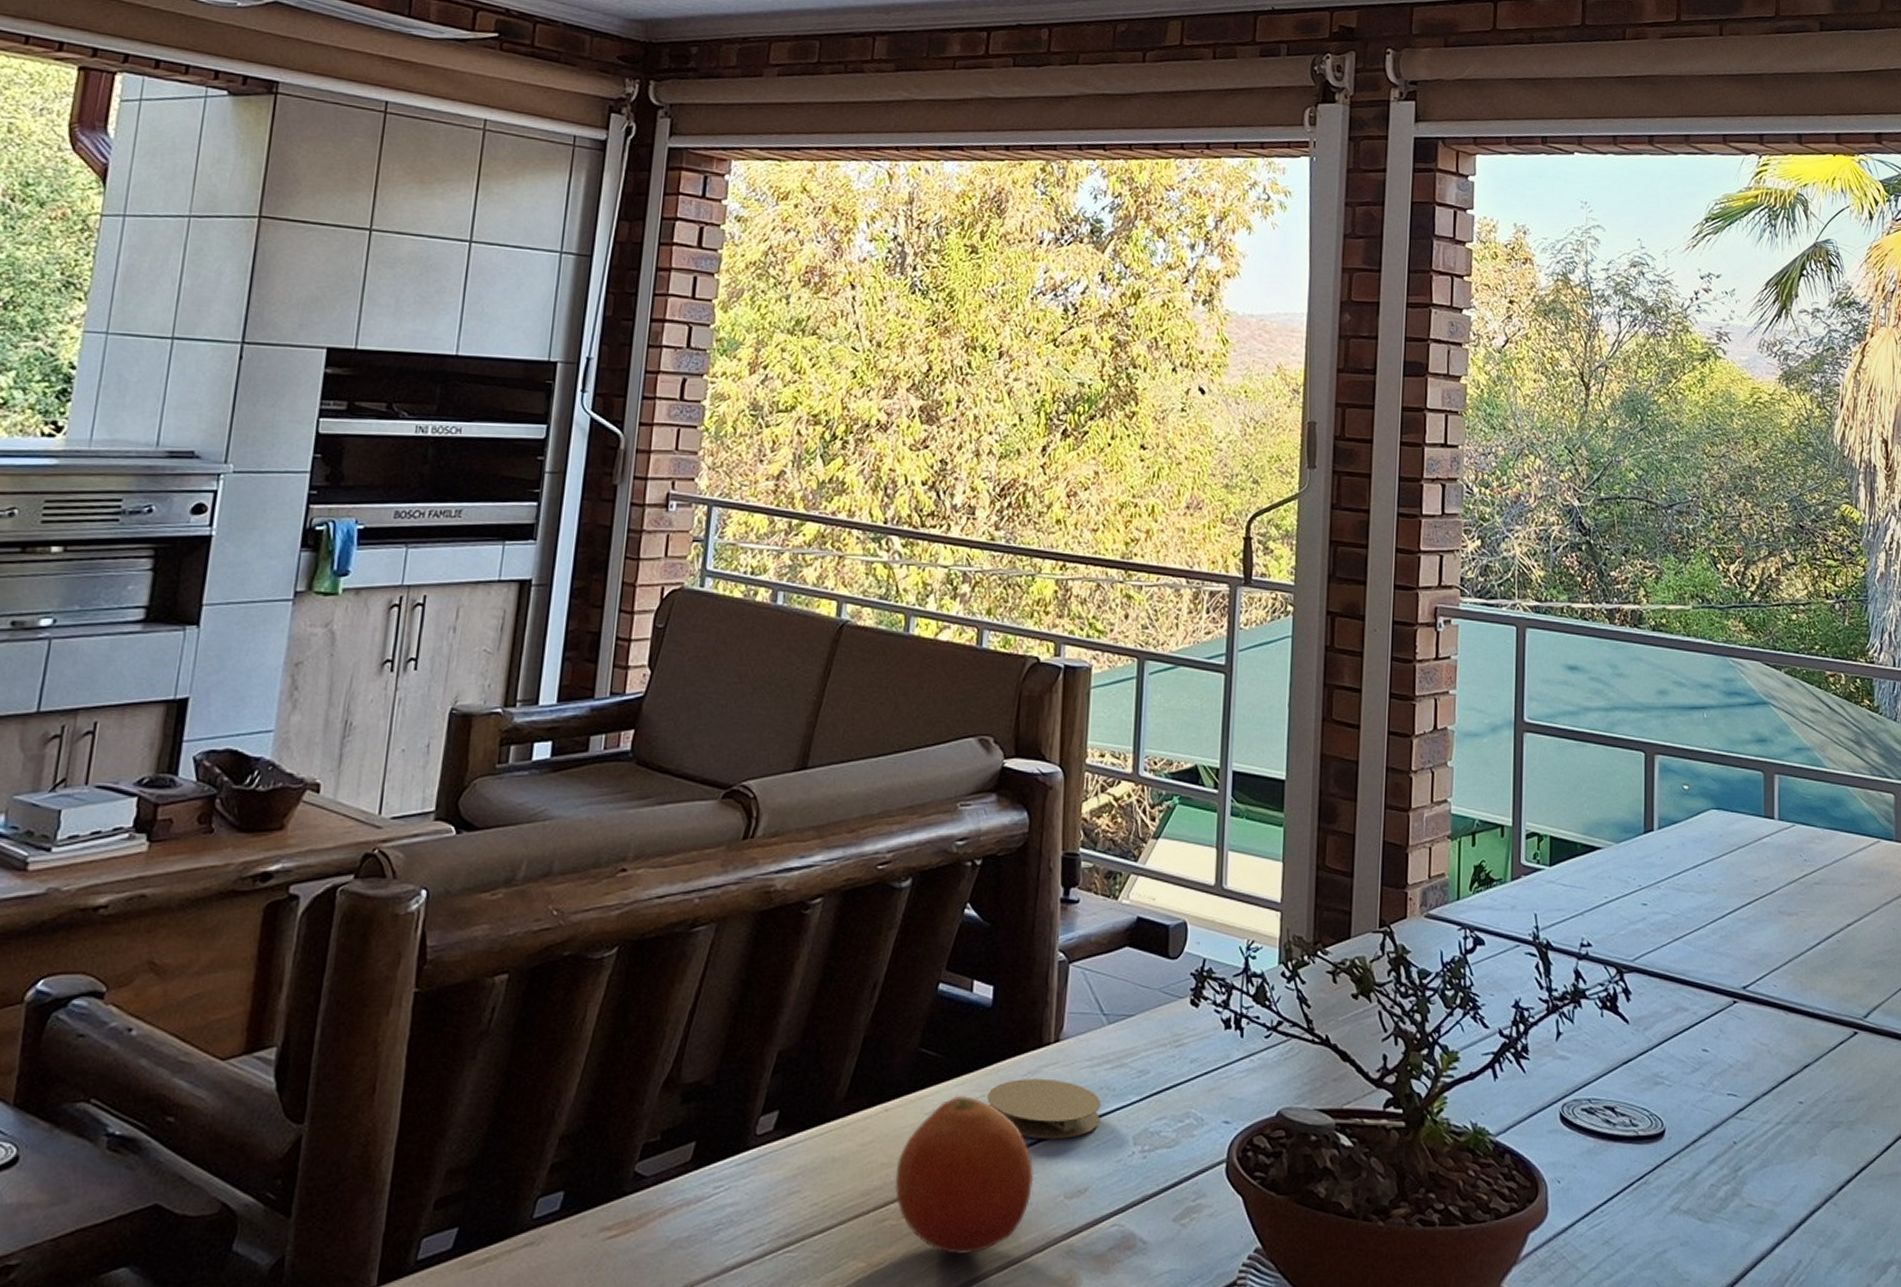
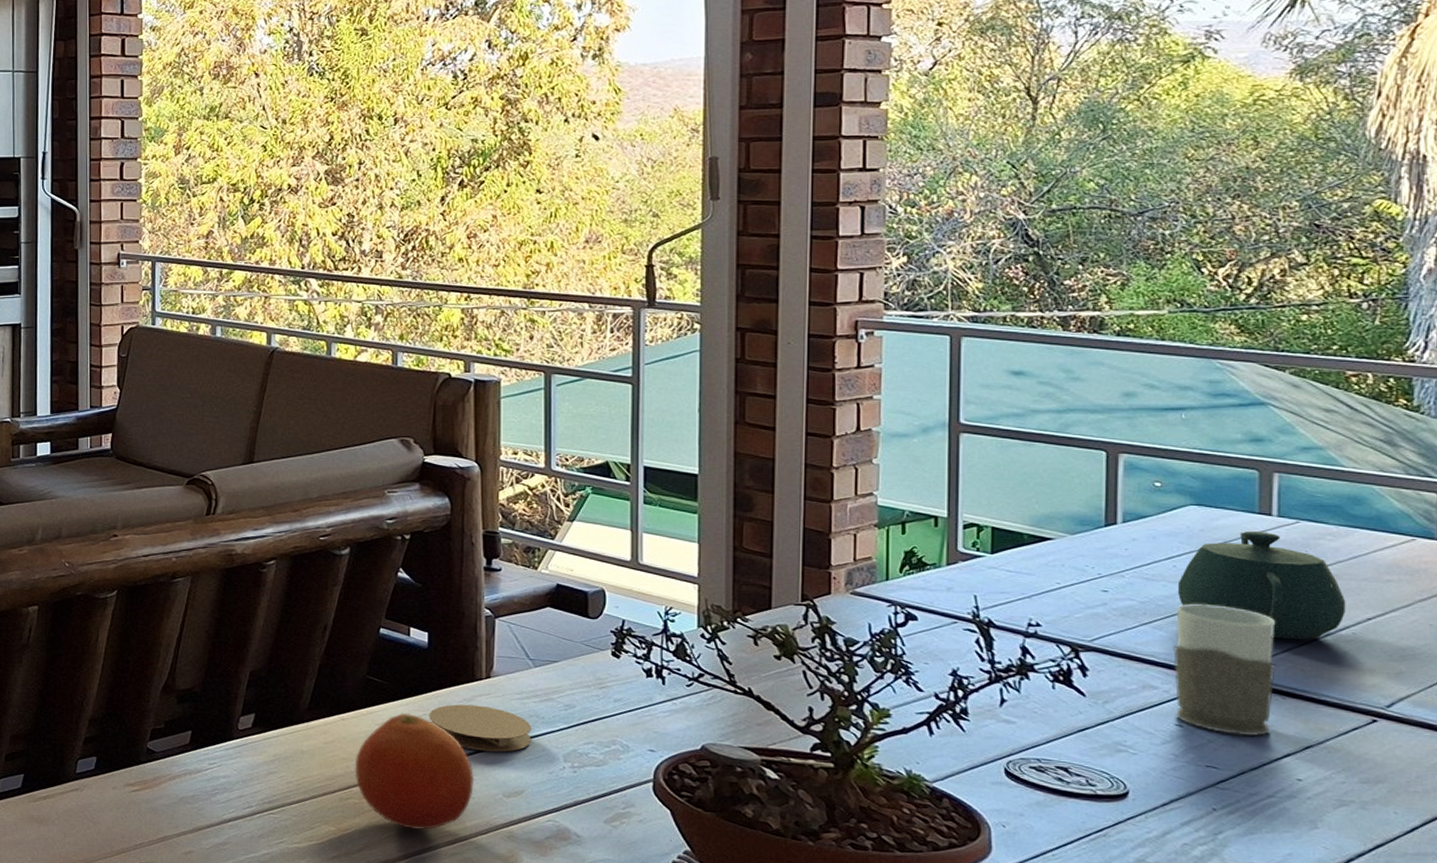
mug: none [1700,916,1780,1058] -> present [1173,604,1276,737]
teapot: none [1703,836,1831,950] -> present [1178,531,1346,640]

